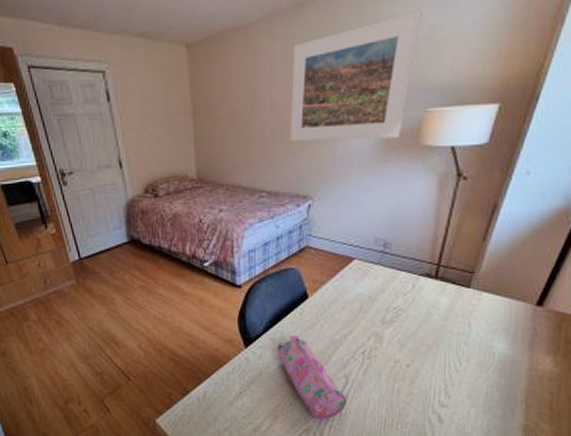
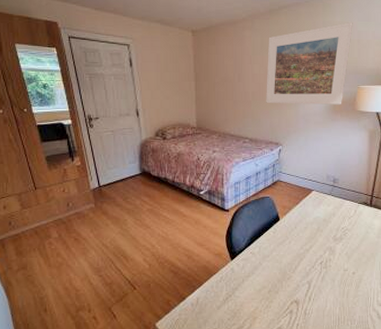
pencil case: present [277,335,347,421] -> none [256,250,310,321]

